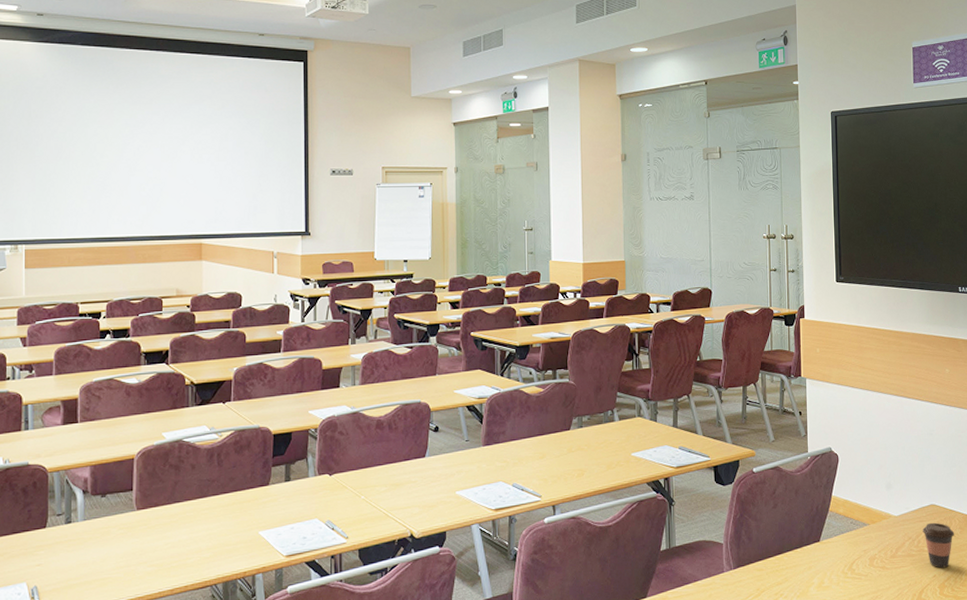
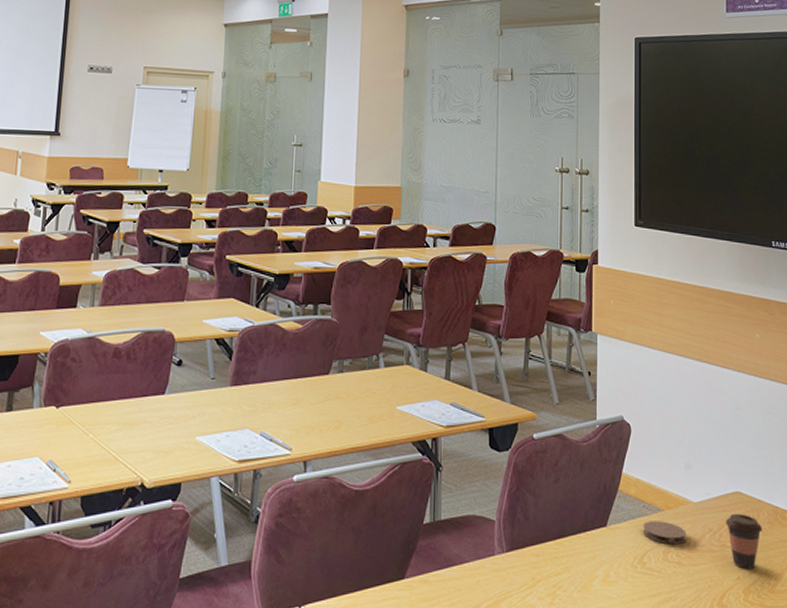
coaster: none [852,533,889,553] -> present [643,521,687,545]

